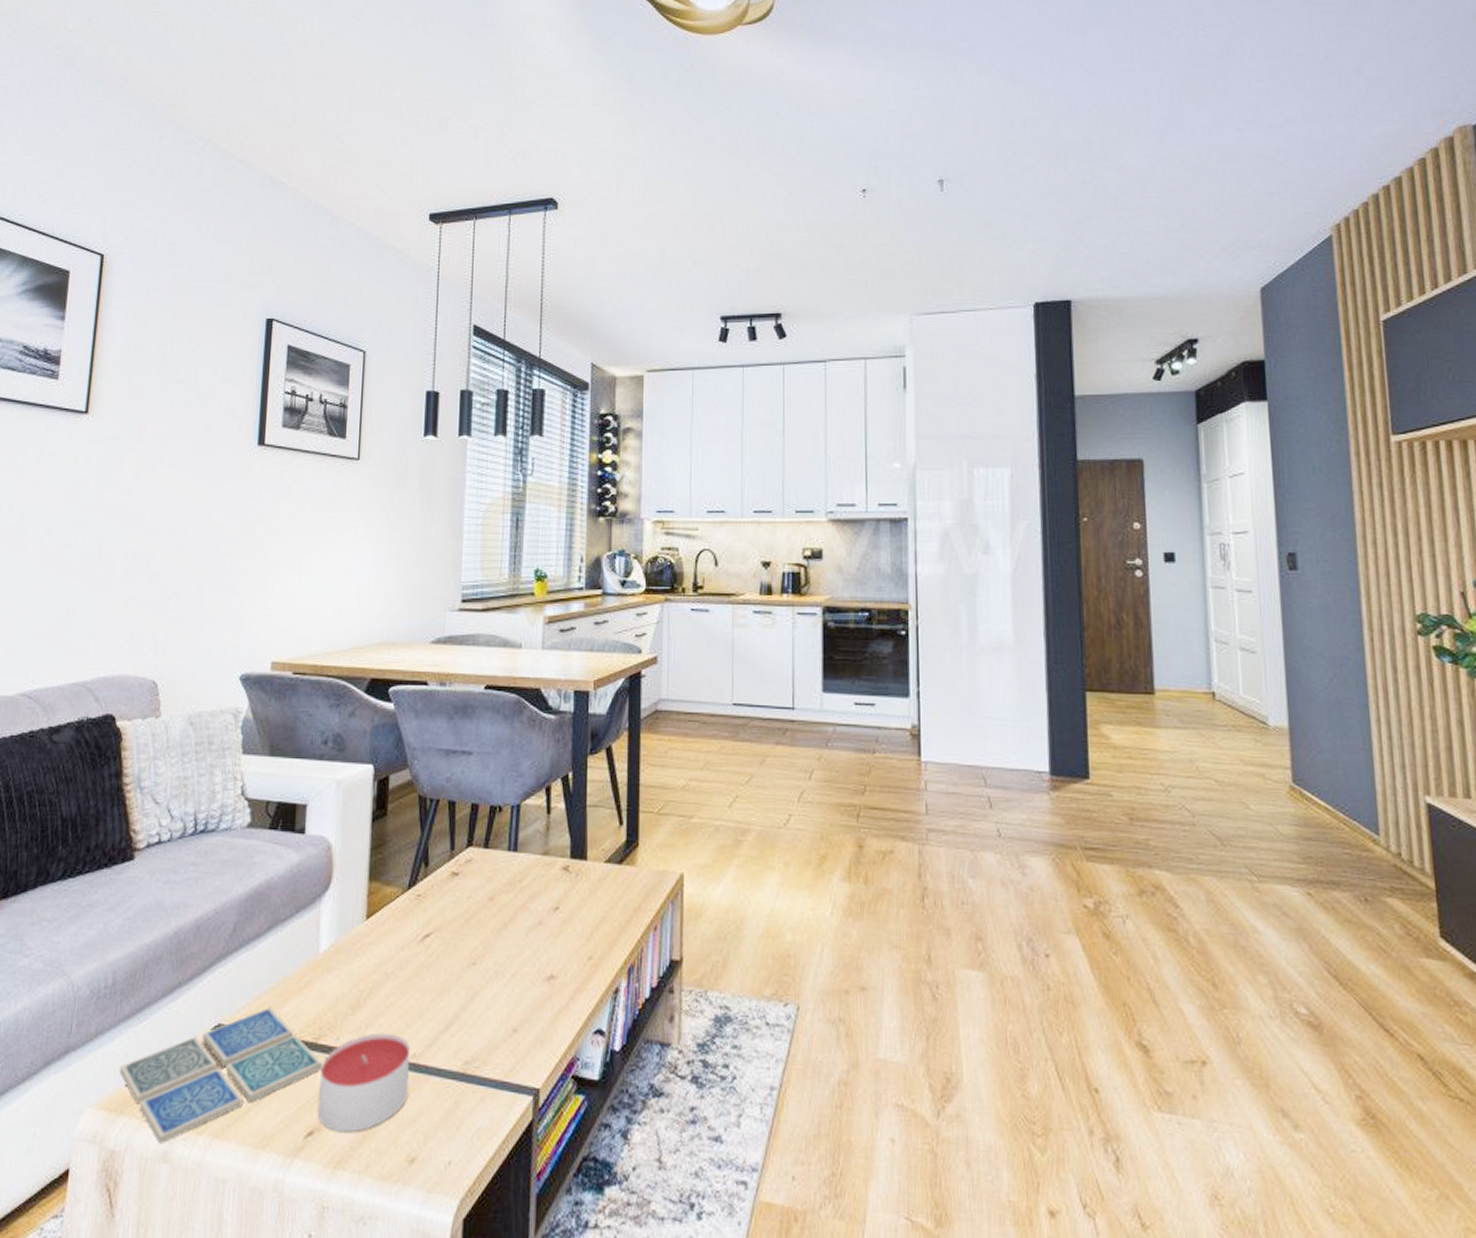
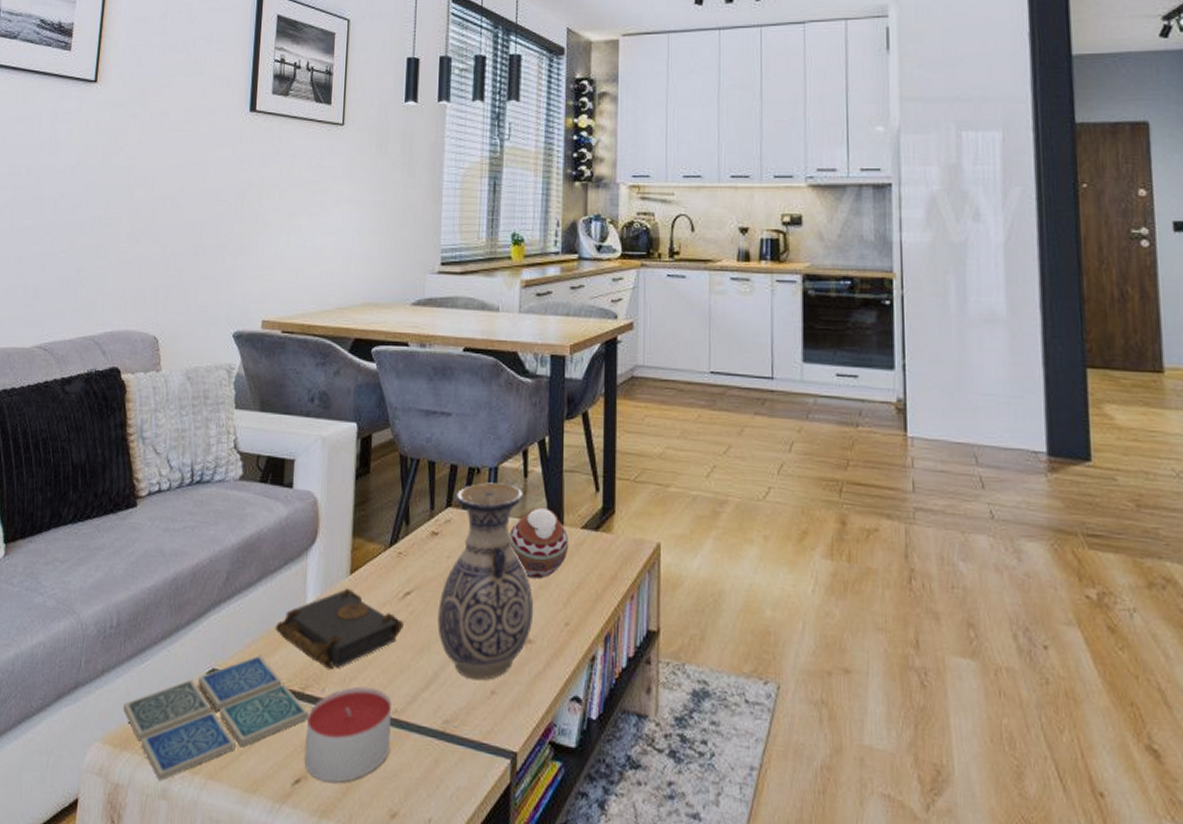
book: none [286,933,422,1018] -> present [275,588,403,670]
vase: none [458,820,557,1020] -> present [437,482,534,681]
decorative ball: none [531,844,593,915] -> present [508,508,569,580]

